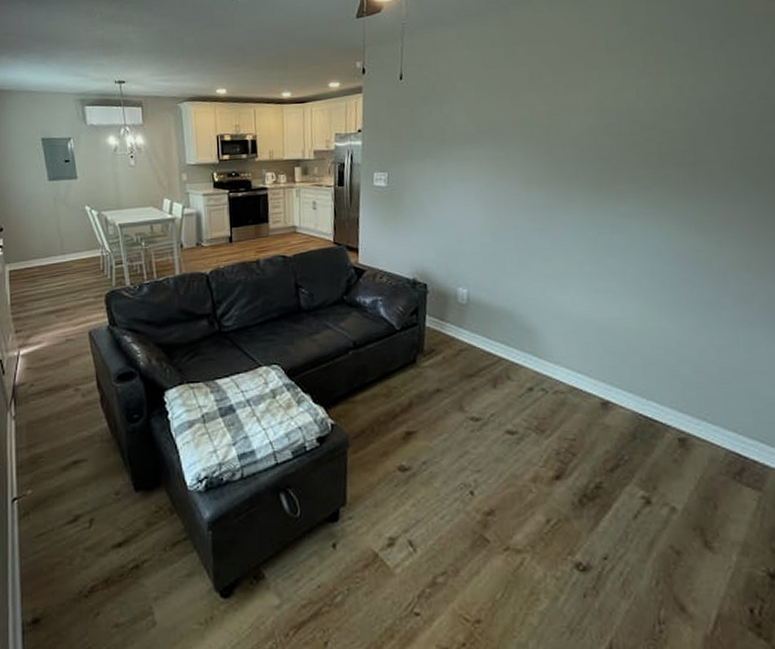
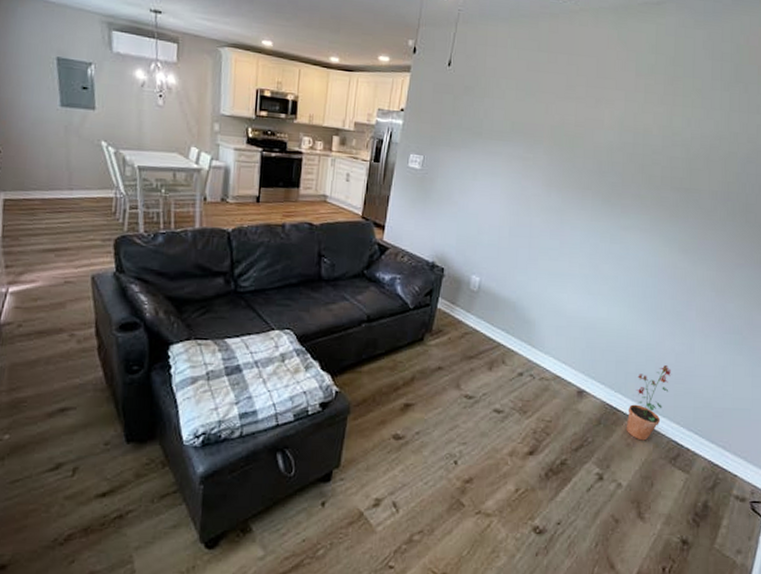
potted plant: none [668,364,716,455] -> present [626,365,672,441]

